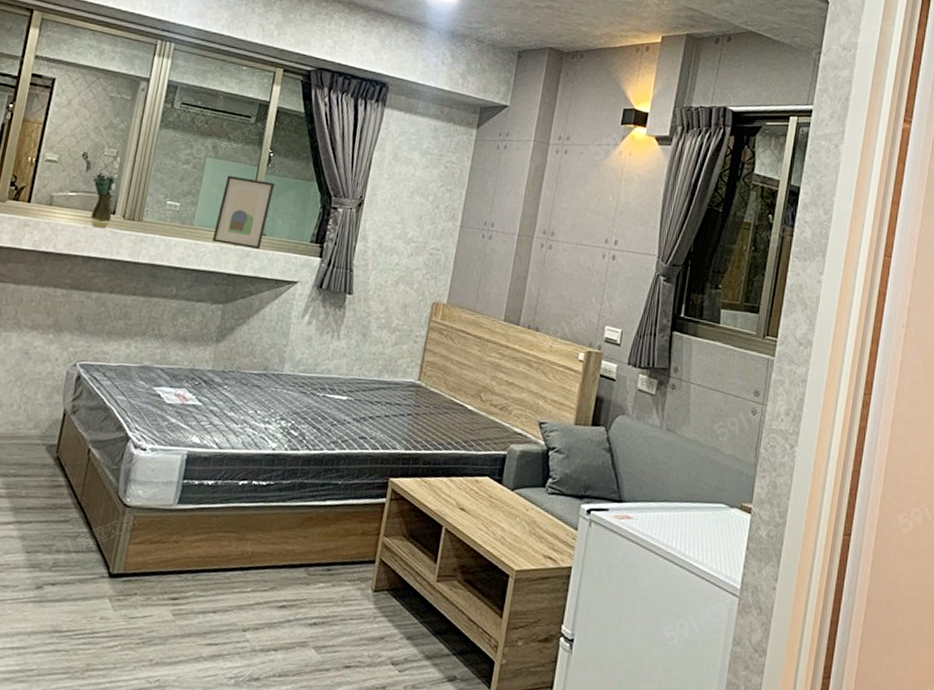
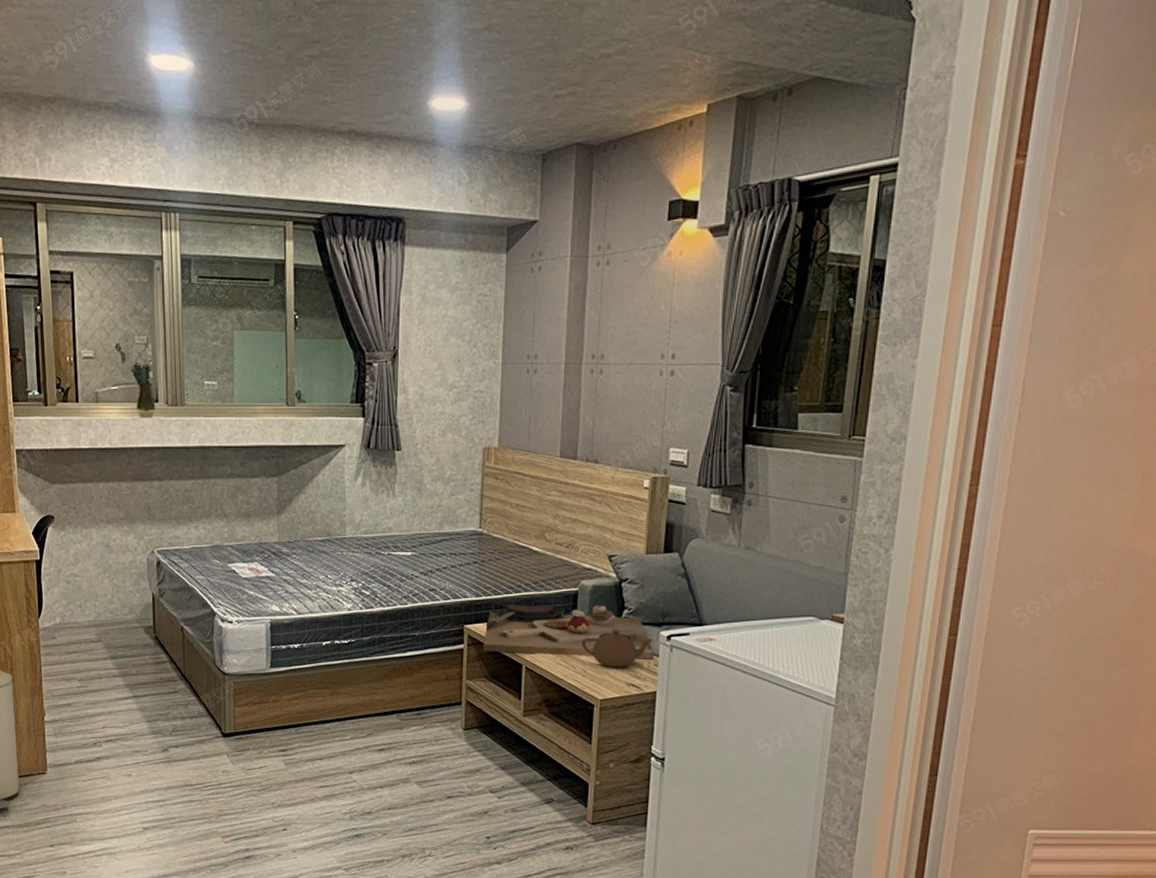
picture frame: present [212,175,275,250] -> none [255,345,306,419]
decorative tray: none [405,460,574,533] -> present [483,603,654,660]
teapot: none [504,498,575,539] -> present [582,630,655,668]

